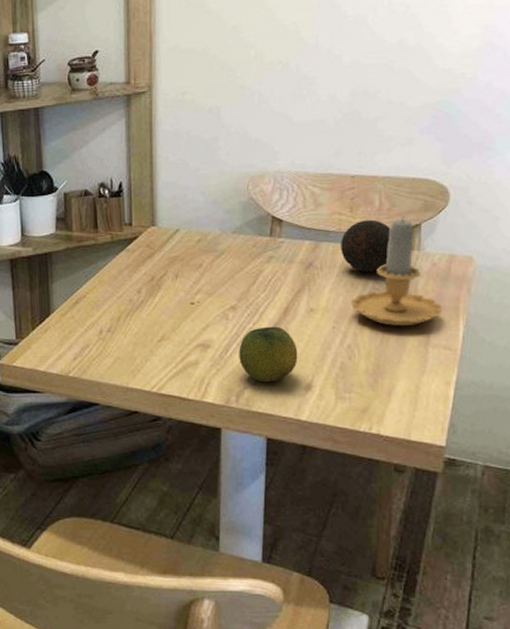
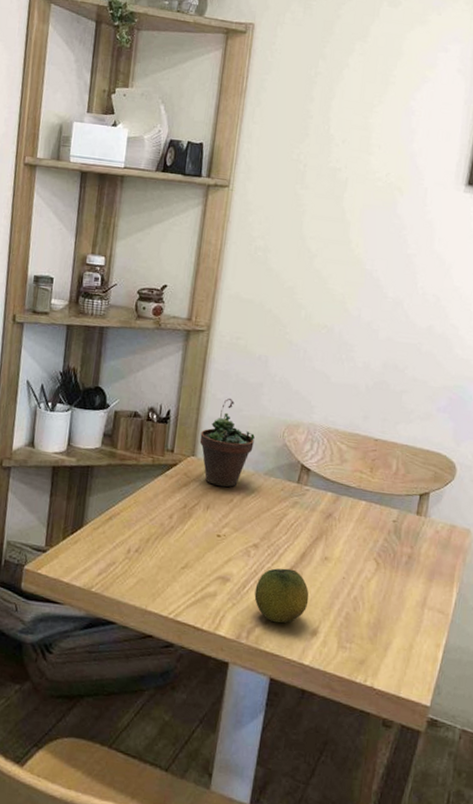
succulent plant: none [157,158,217,253] -> present [199,397,255,488]
decorative ball: present [341,219,391,273] -> none [358,481,404,531]
candle: present [351,217,442,326] -> none [361,484,440,586]

